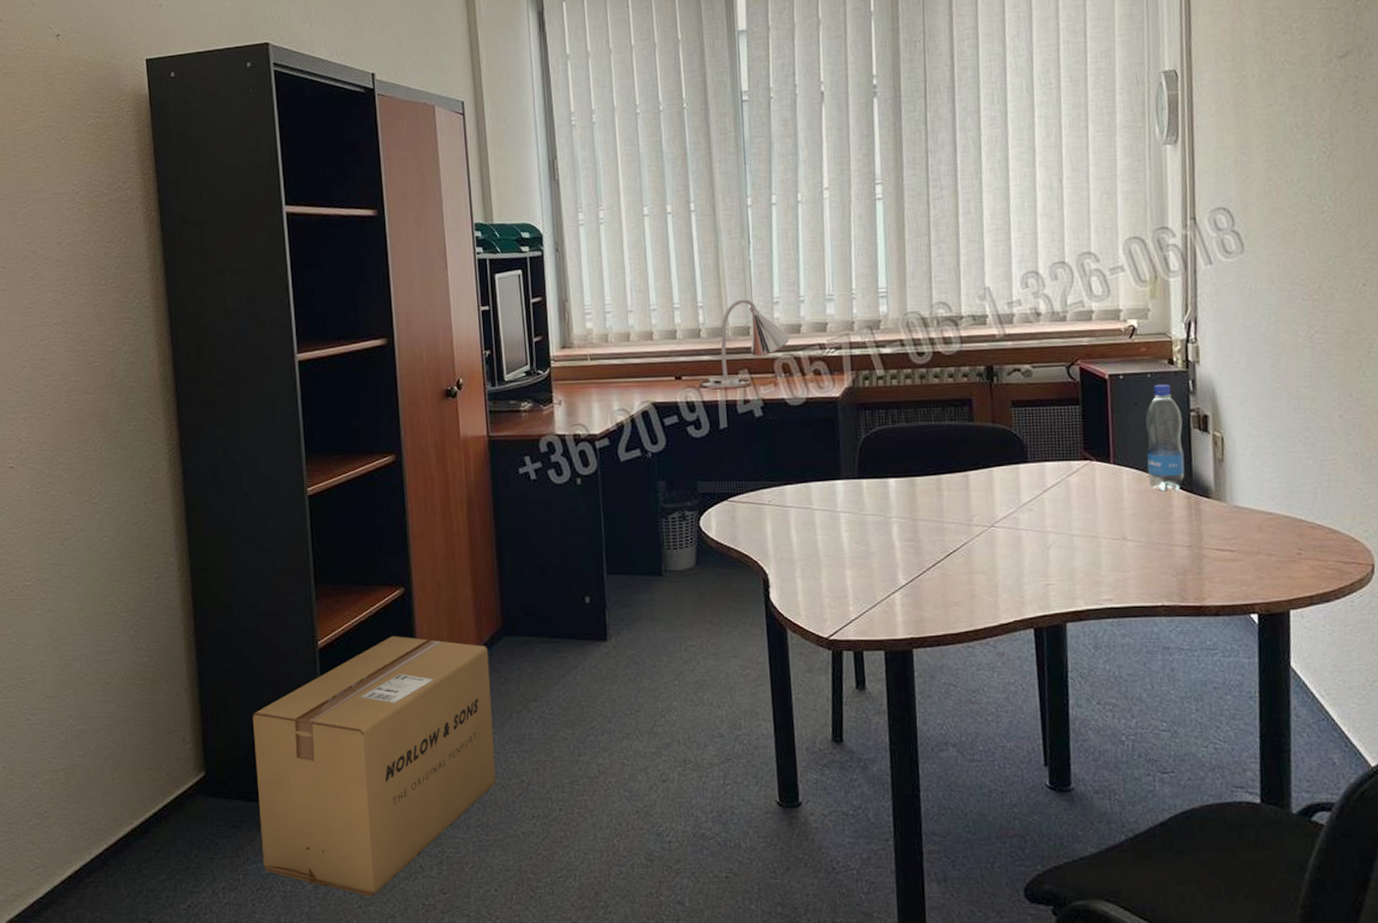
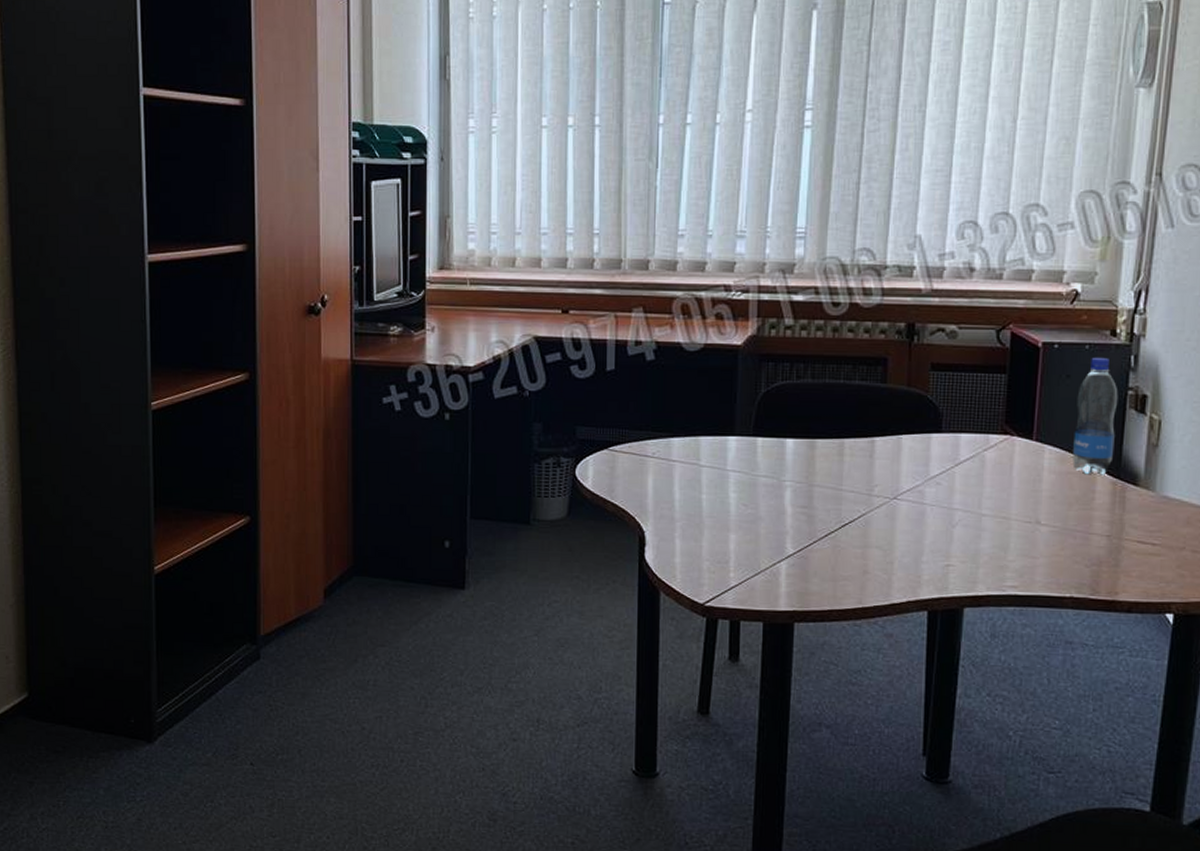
box: present [253,636,496,897] -> none [81,567,336,834]
table lamp: present [698,299,790,390] -> none [586,229,693,327]

